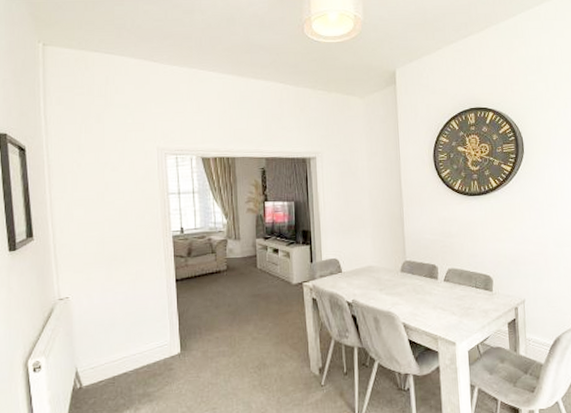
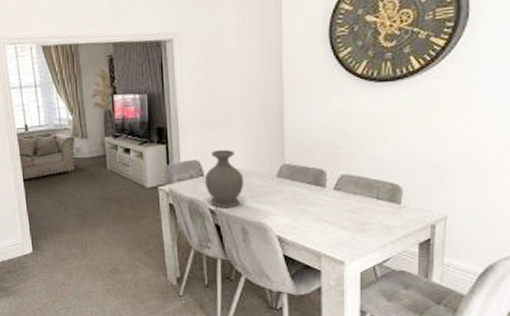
vase: none [342,249,375,301] -> present [204,149,244,208]

